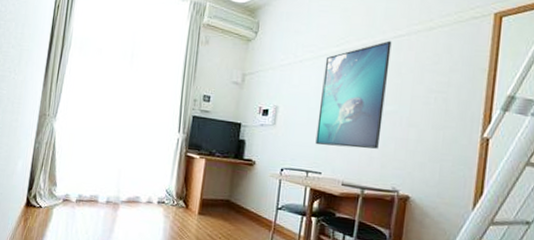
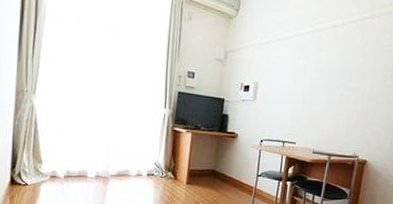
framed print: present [315,40,392,149] -> none [291,22,358,121]

